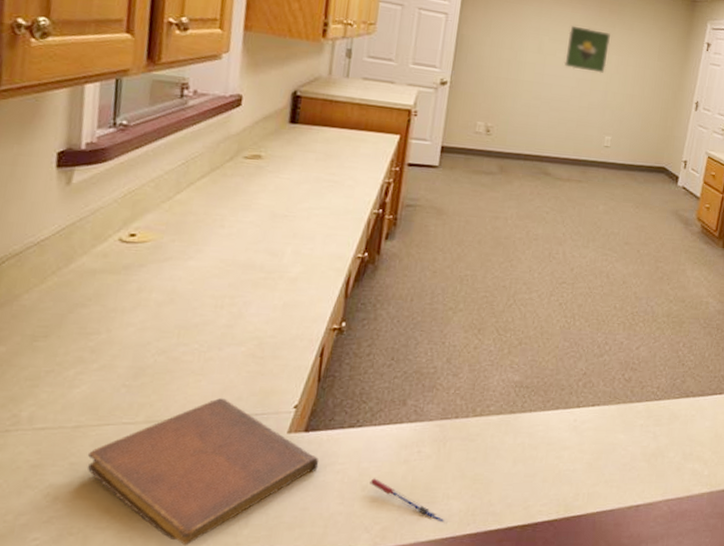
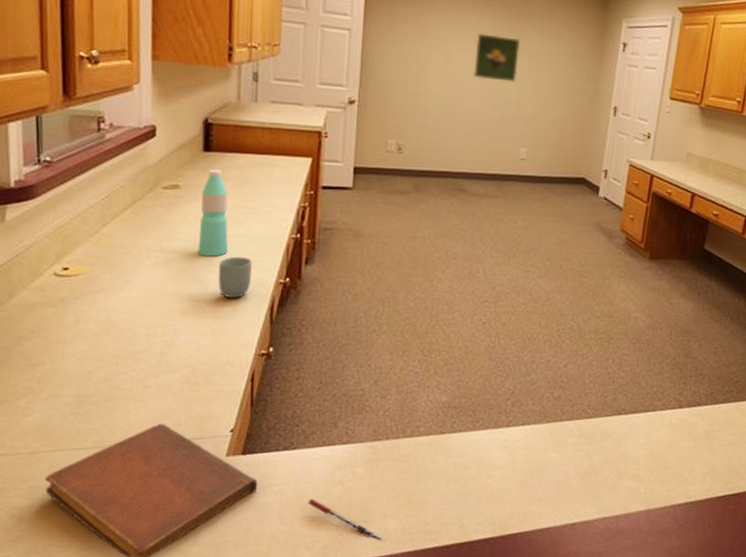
water bottle: none [275,141,312,229] -> present [197,169,229,257]
cup: none [294,229,331,271] -> present [218,256,252,298]

